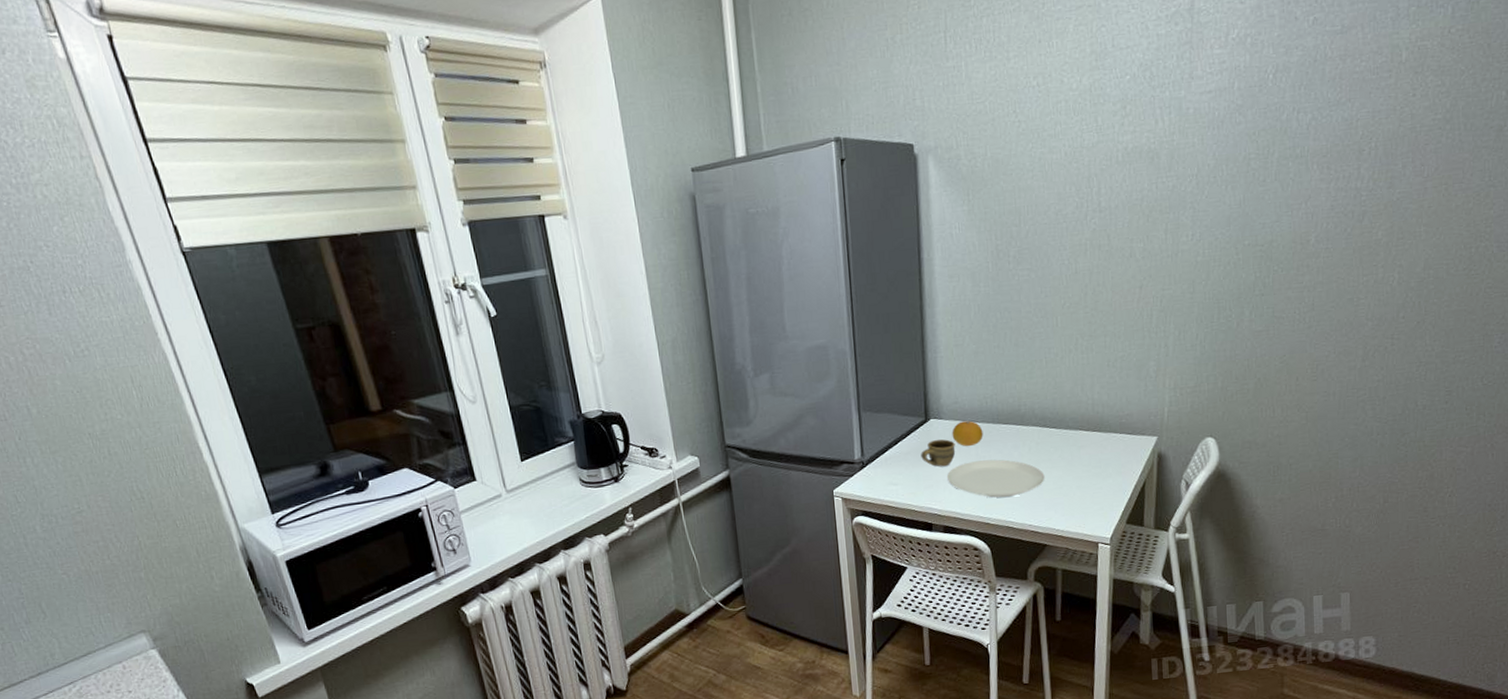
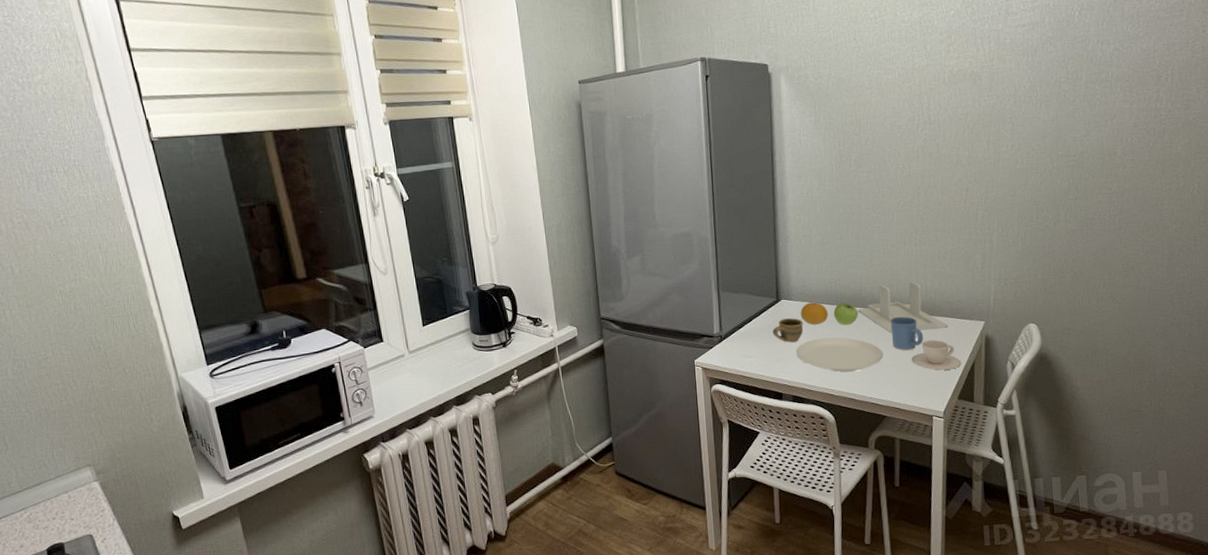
fruit: none [989,420,1017,446] -> present [833,302,859,326]
napkin holder: none [1017,394,1118,452] -> present [858,282,949,333]
mug: none [1052,433,1090,472] -> present [890,316,924,351]
cup: none [1075,458,1131,493] -> present [911,339,962,370]

